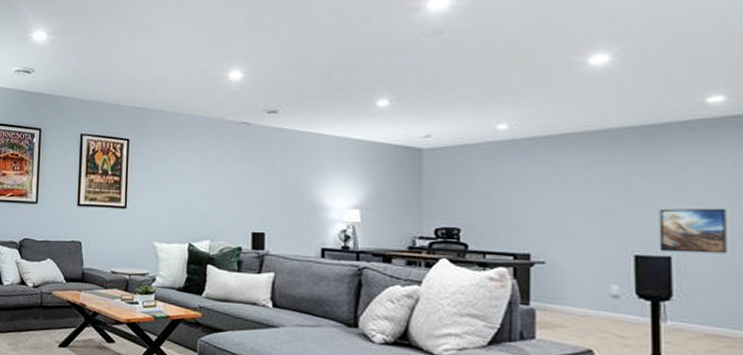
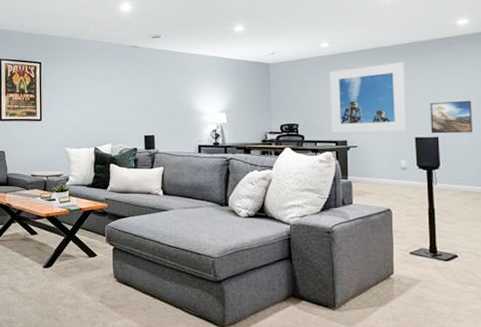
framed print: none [507,152,622,247] -> present [329,62,407,133]

